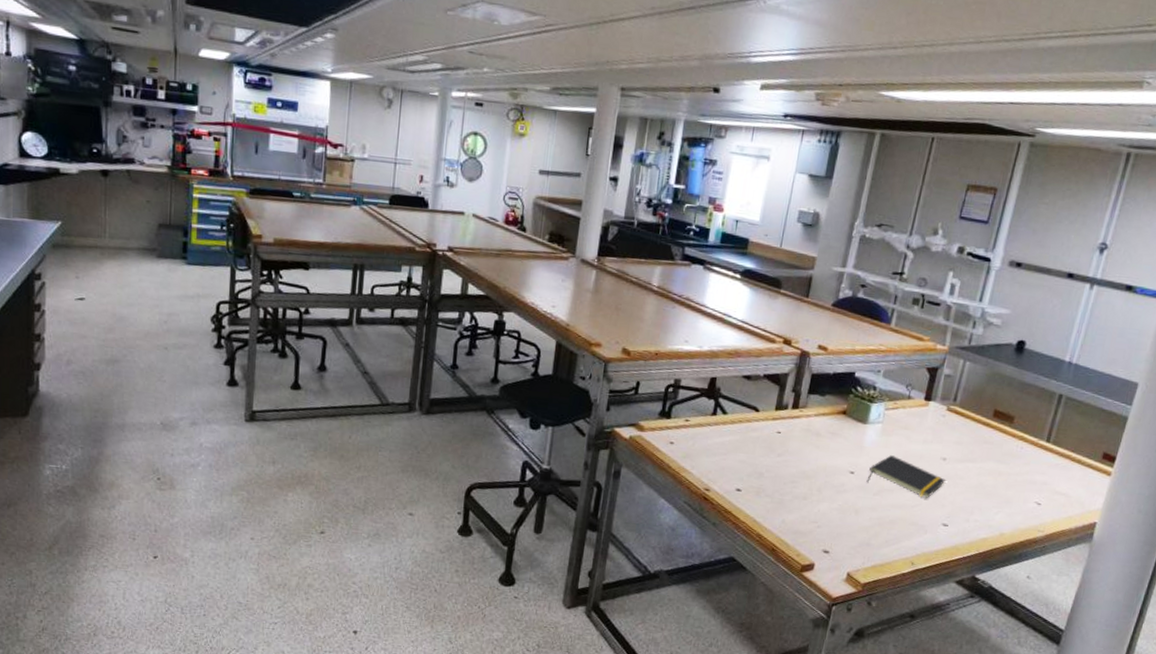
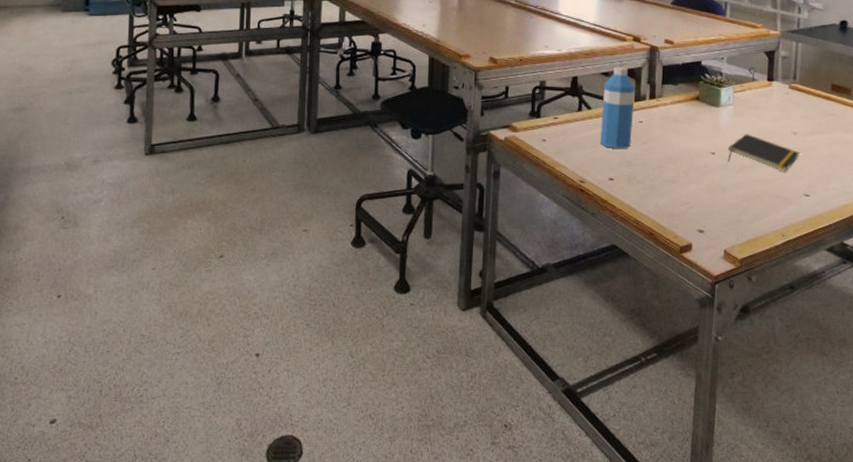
water bottle: none [731,370,778,459] -> present [599,67,635,149]

